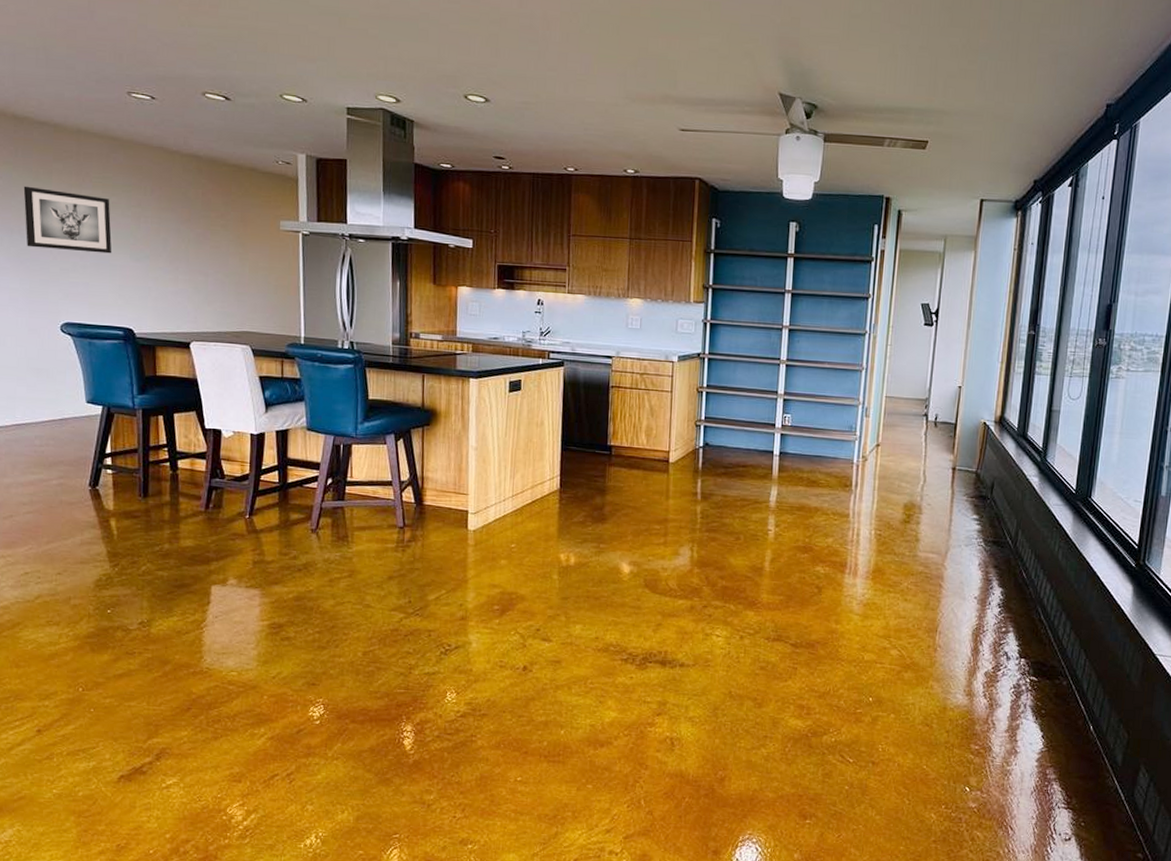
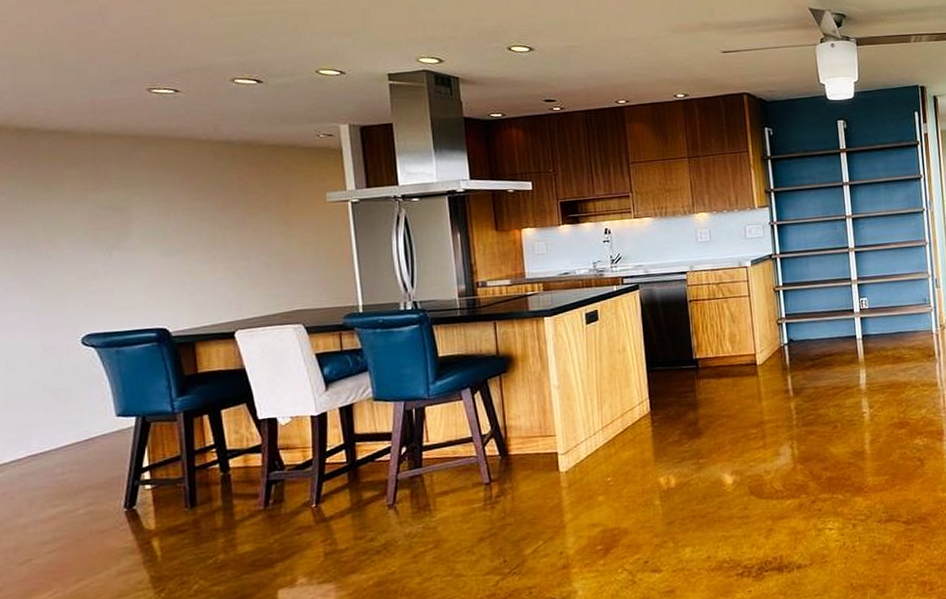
wall art: present [23,186,112,254] -> none [31,197,139,262]

